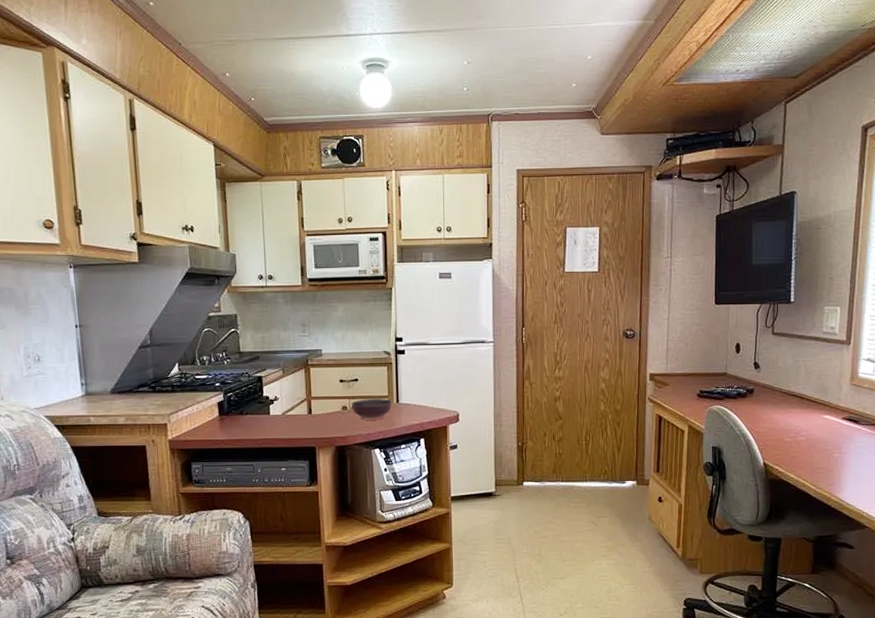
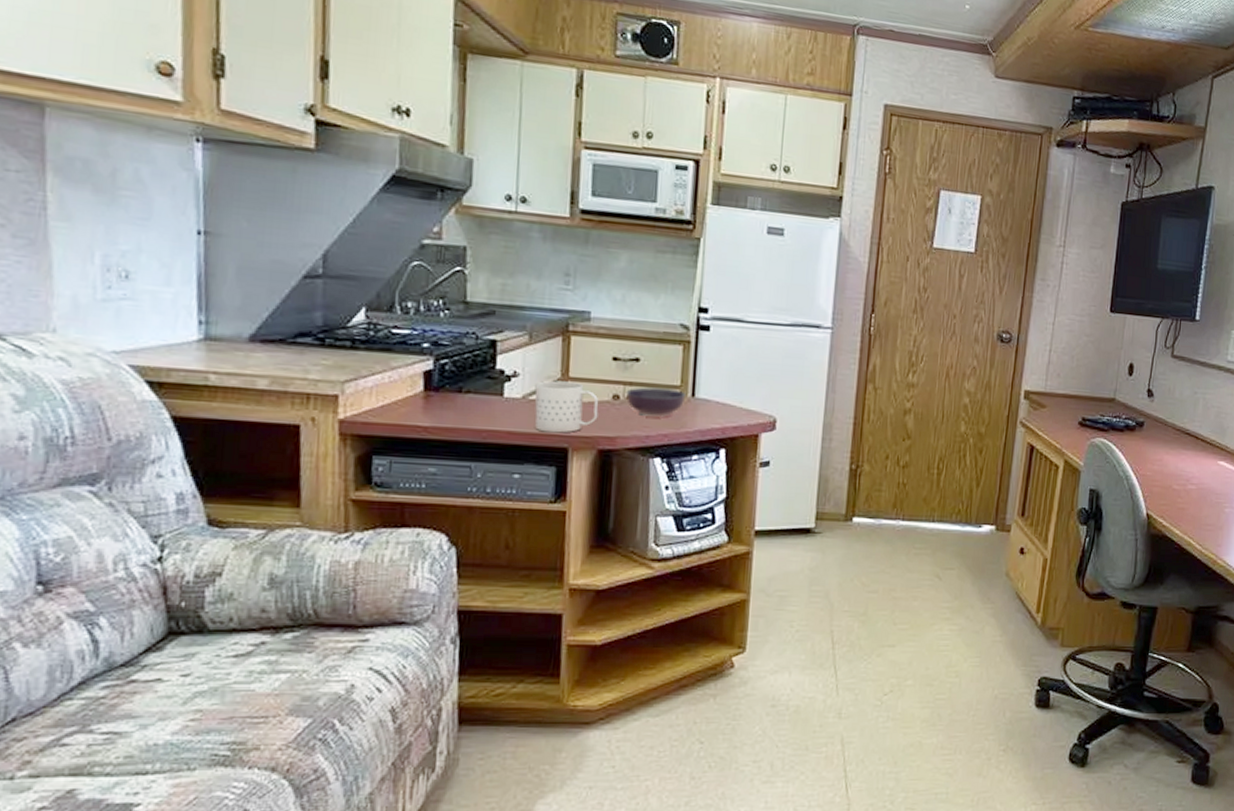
mug: none [290,400,334,437] -> present [534,380,599,433]

